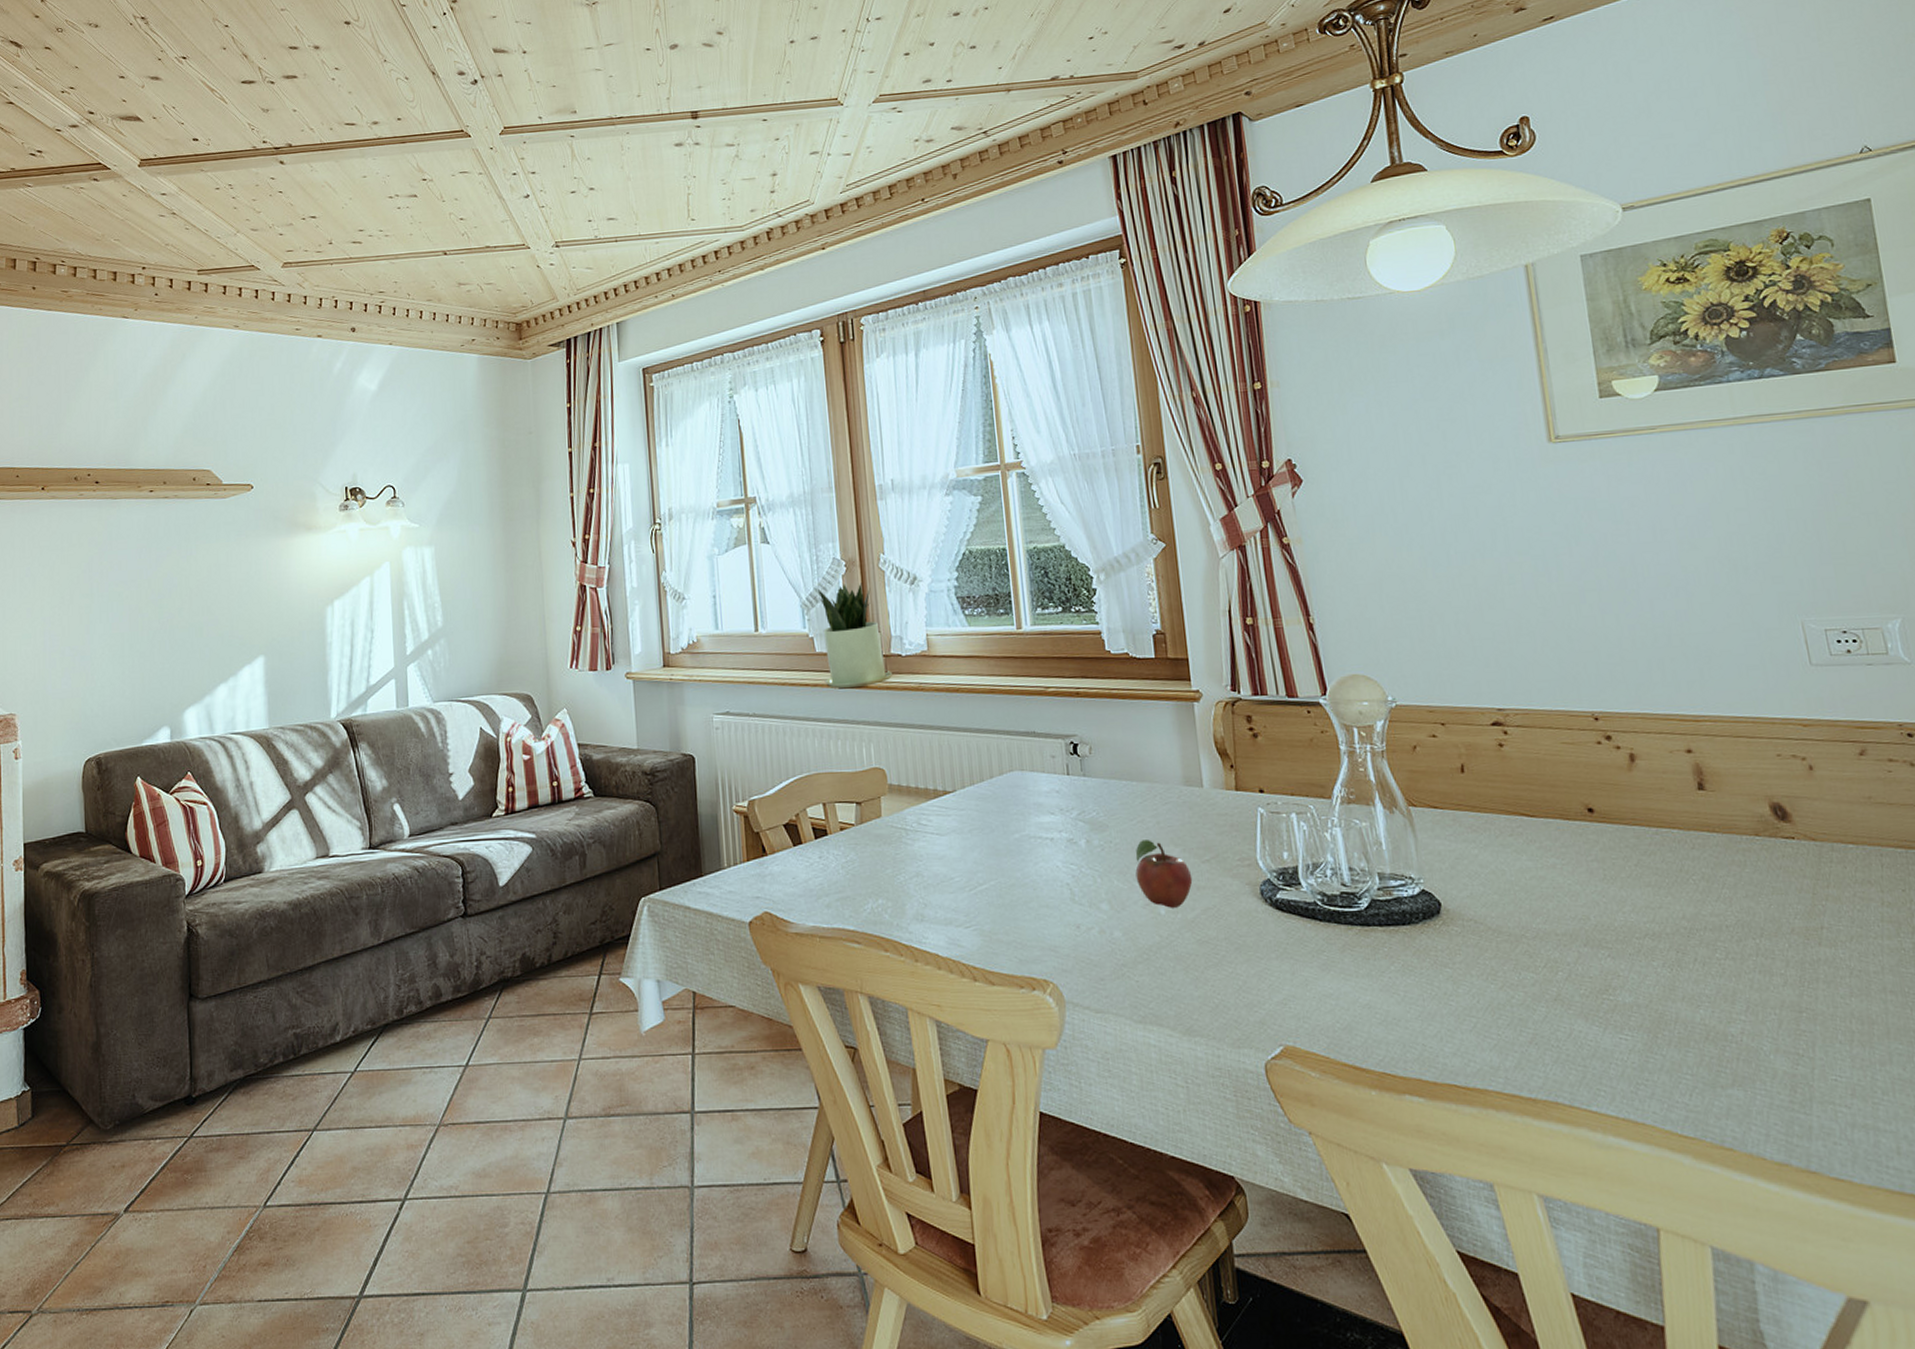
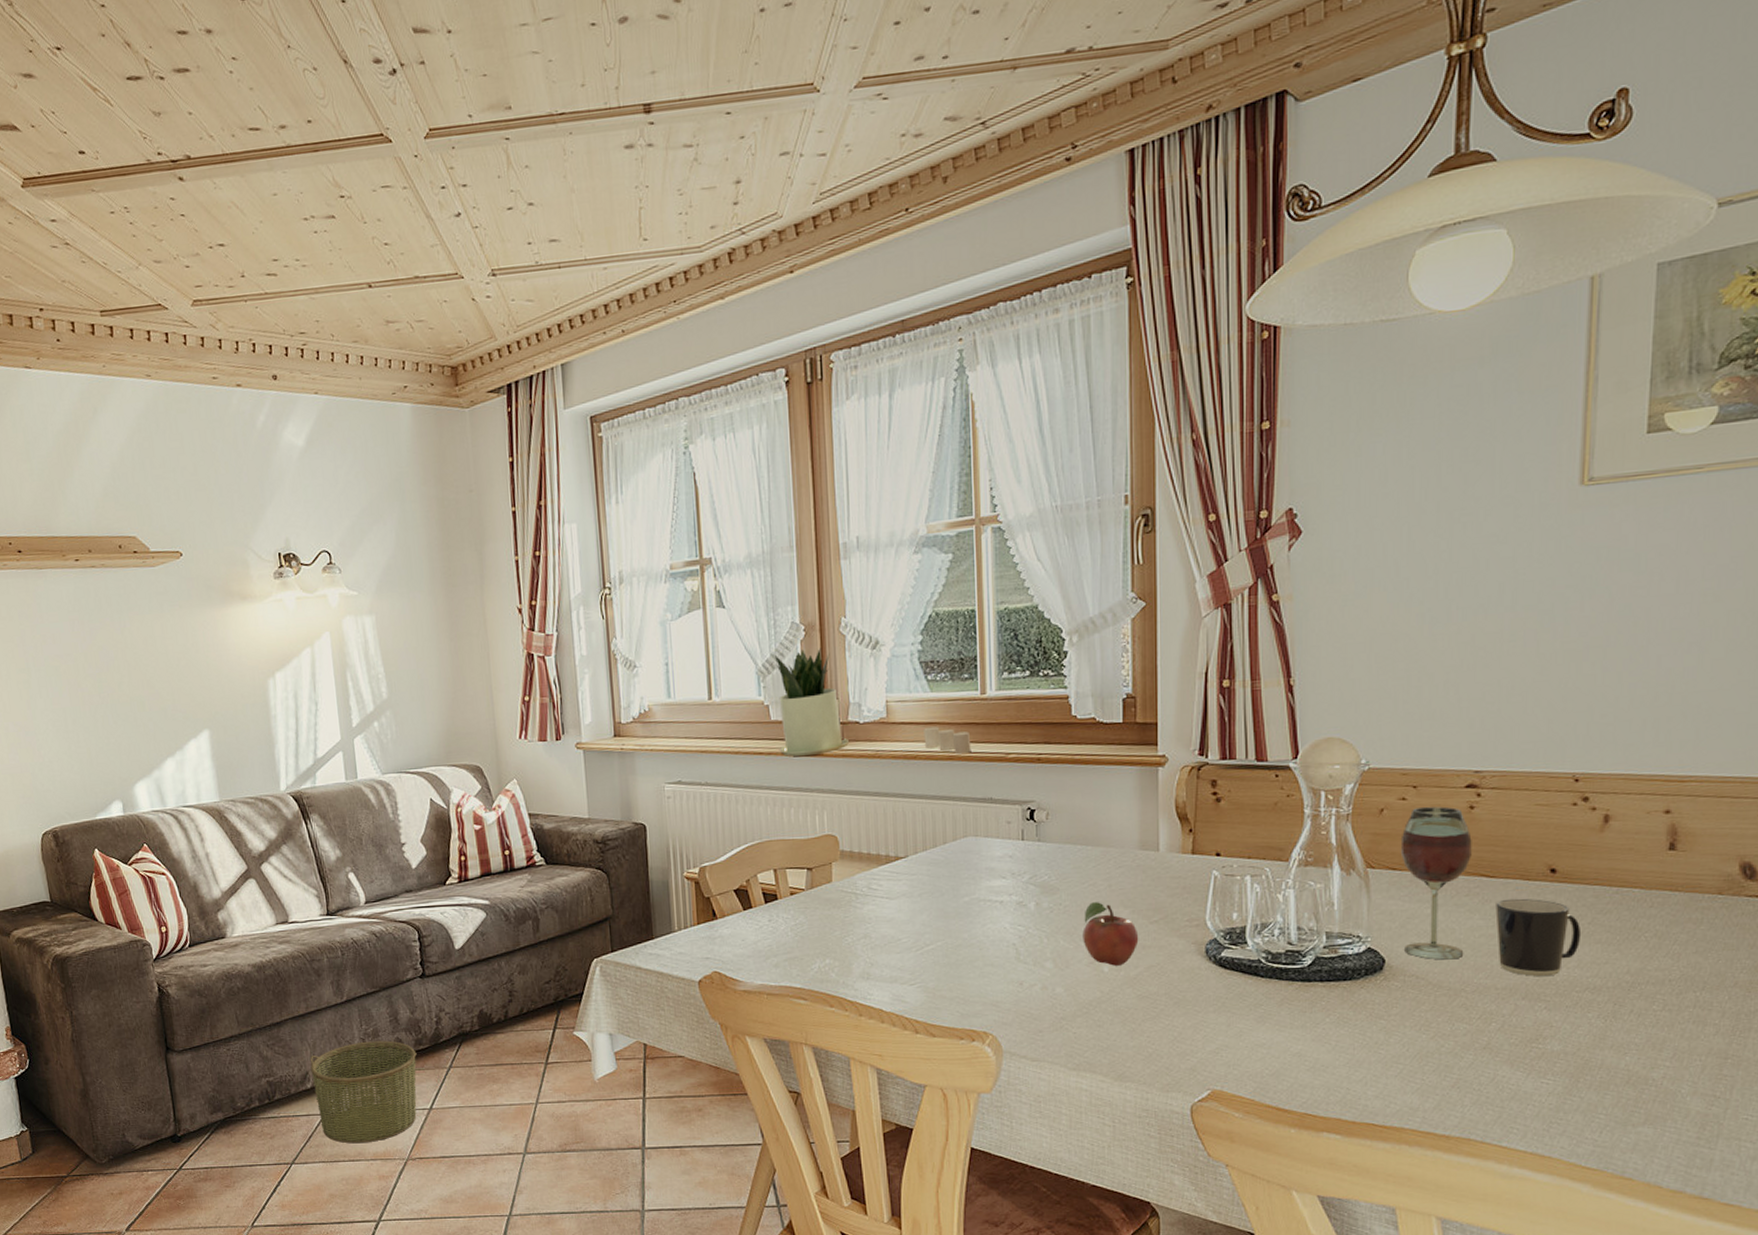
basket: none [341,987,455,1107] -> present [309,1040,417,1144]
candle: none [964,660,1012,688] -> present [924,726,972,755]
wineglass: none [1437,744,1517,904] -> present [1400,806,1472,960]
mug: none [1540,838,1631,921] -> present [1495,898,1582,976]

